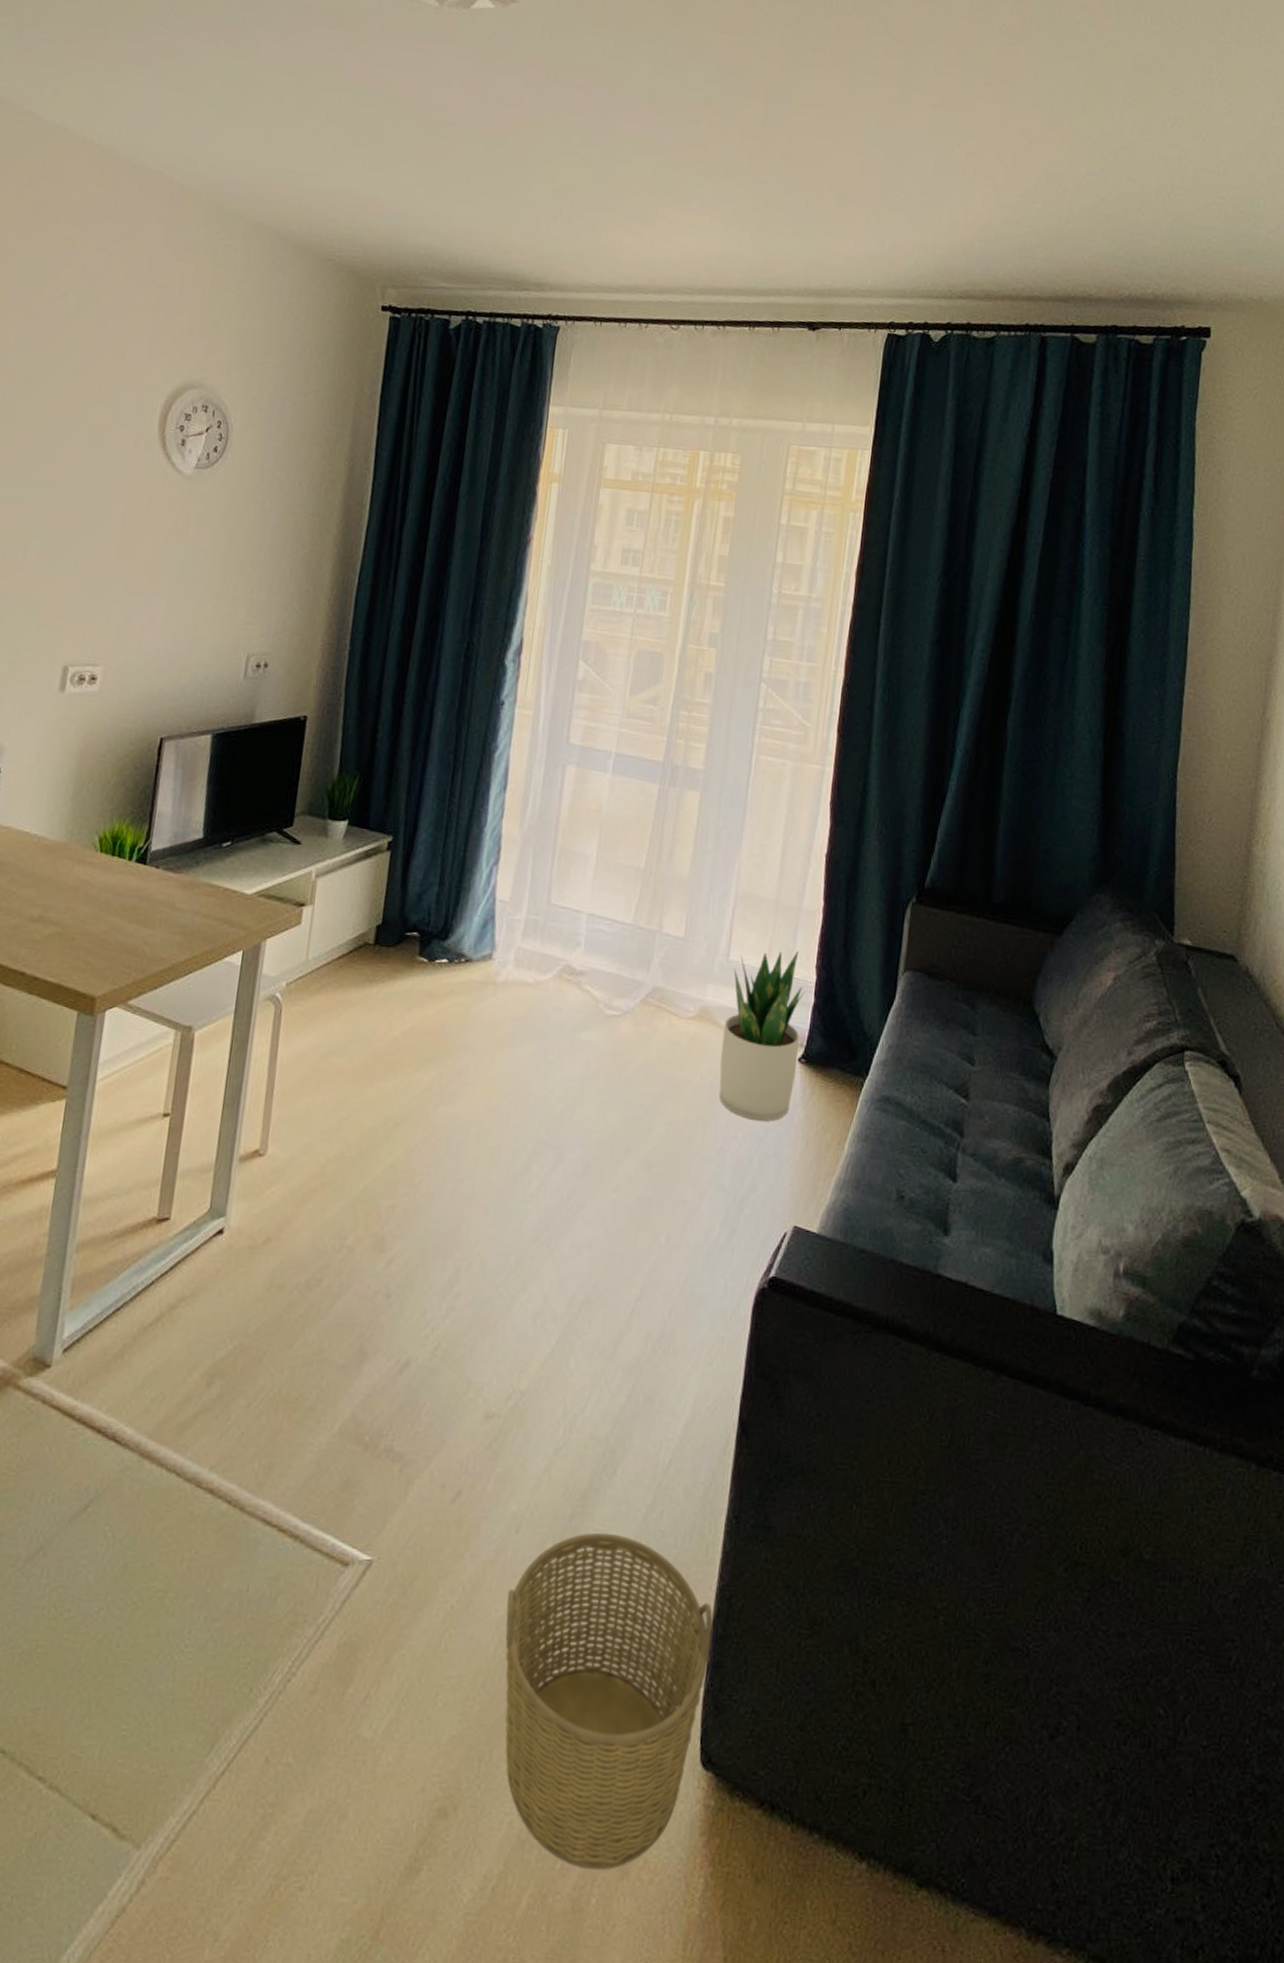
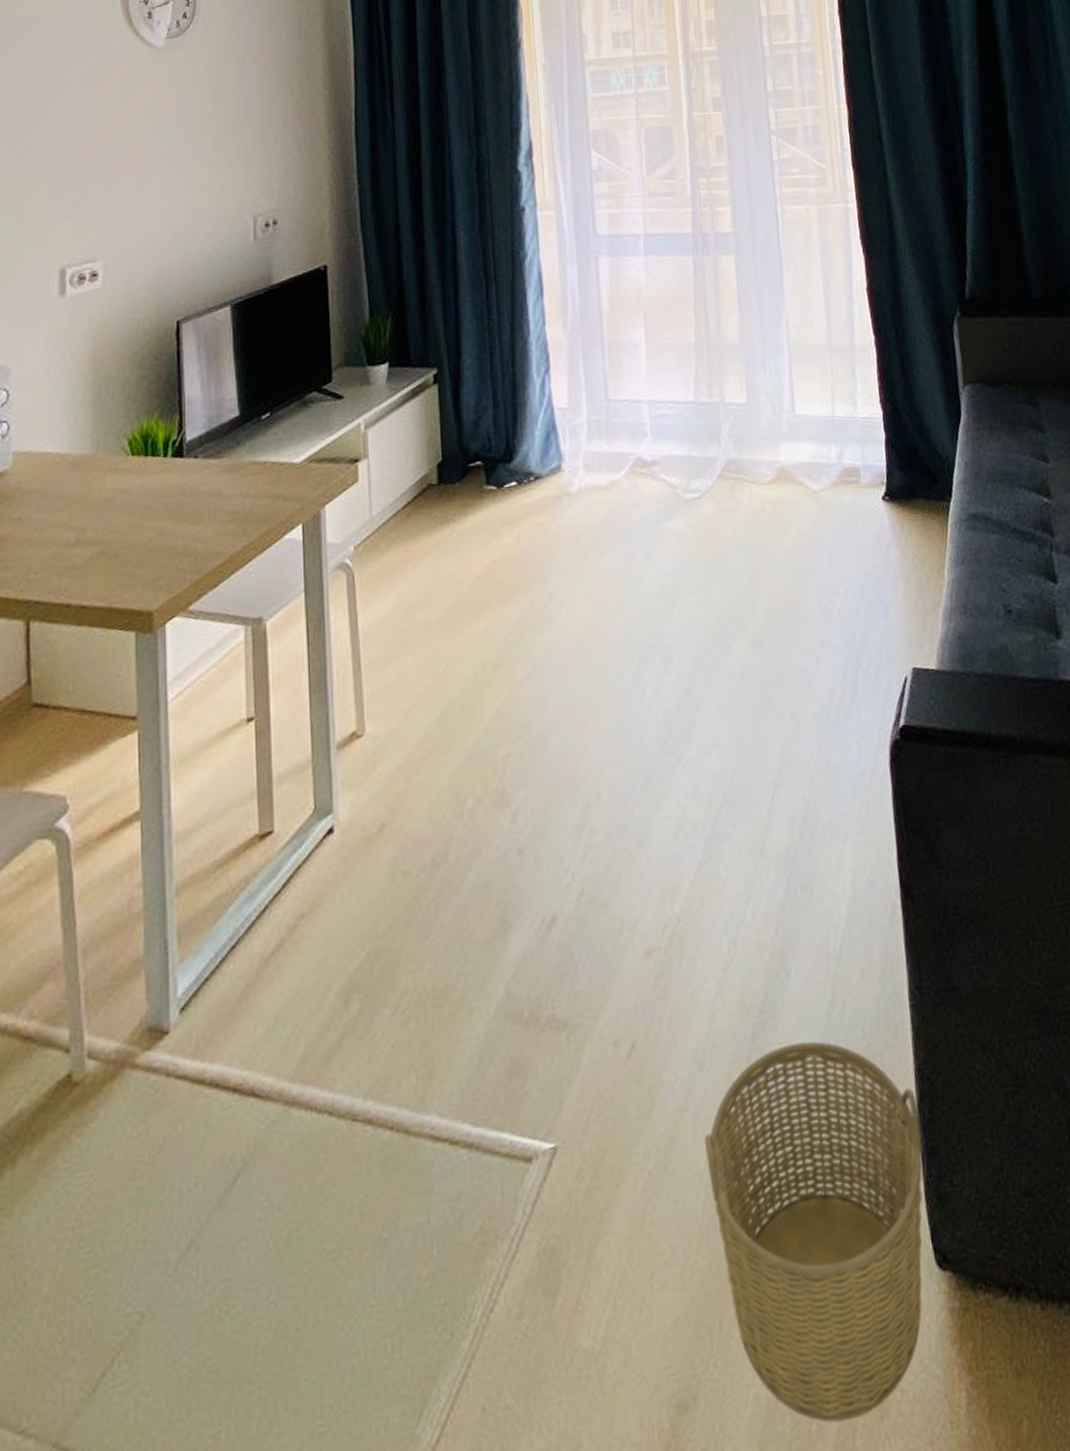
planter: present [719,951,805,1122] -> none [802,390,884,571]

